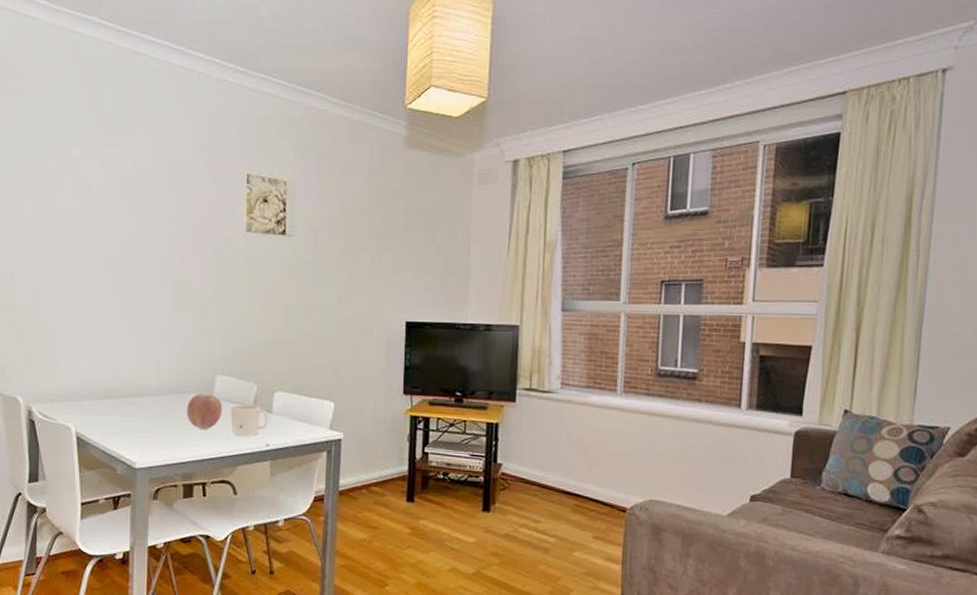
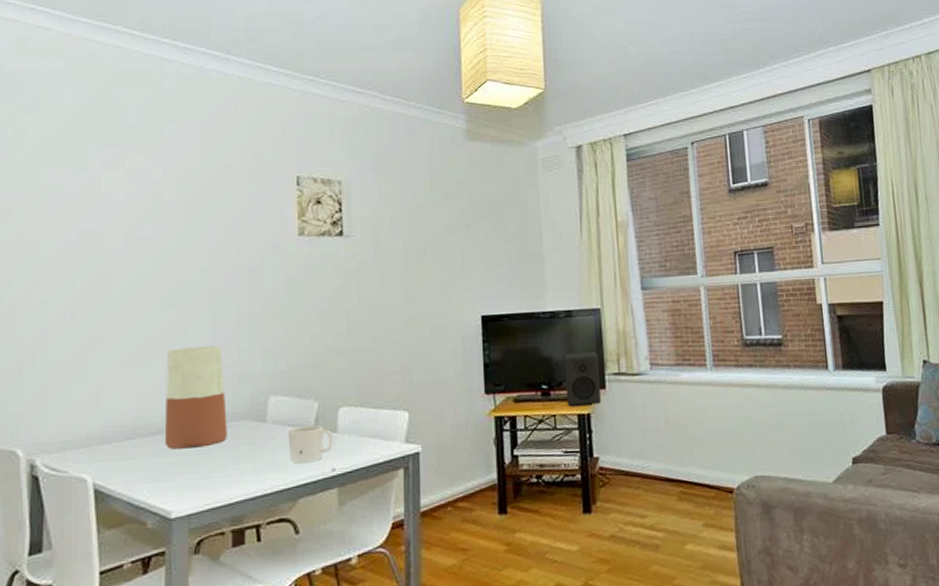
vase: none [131,324,181,412] -> present [164,345,227,449]
fruit: present [186,393,223,430] -> none [233,419,279,462]
speaker: none [477,365,513,415] -> present [564,351,602,406]

